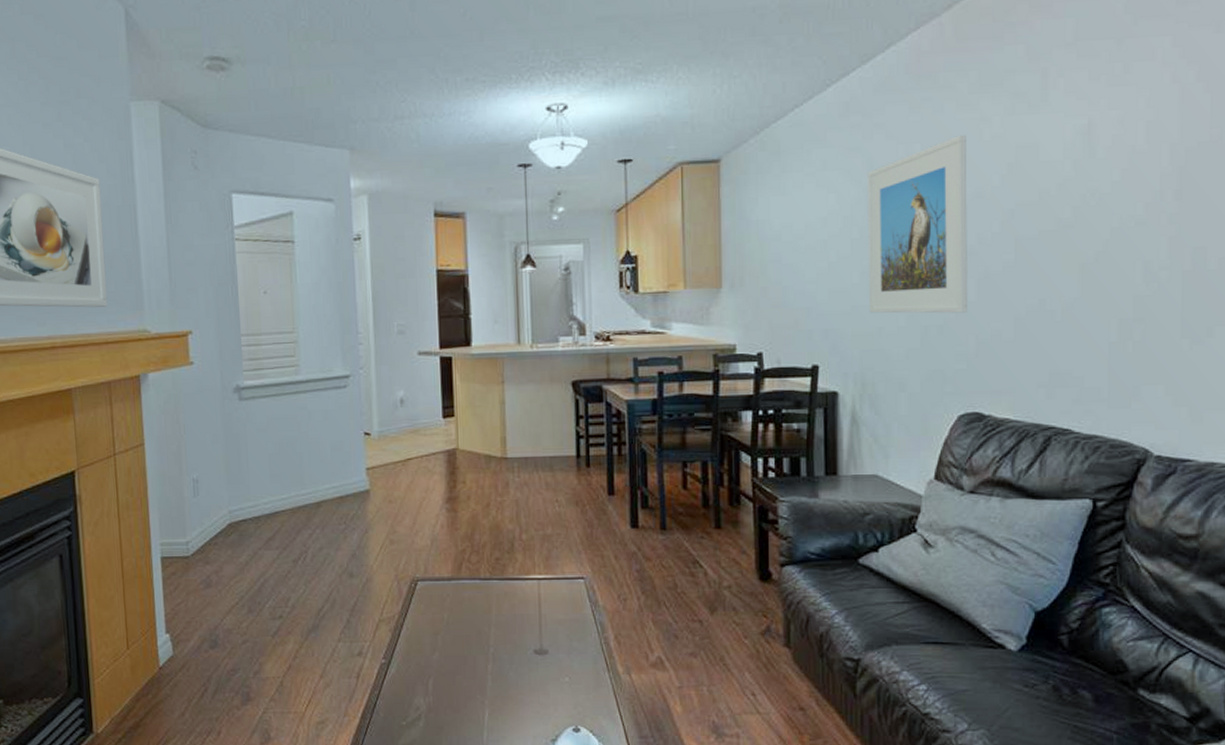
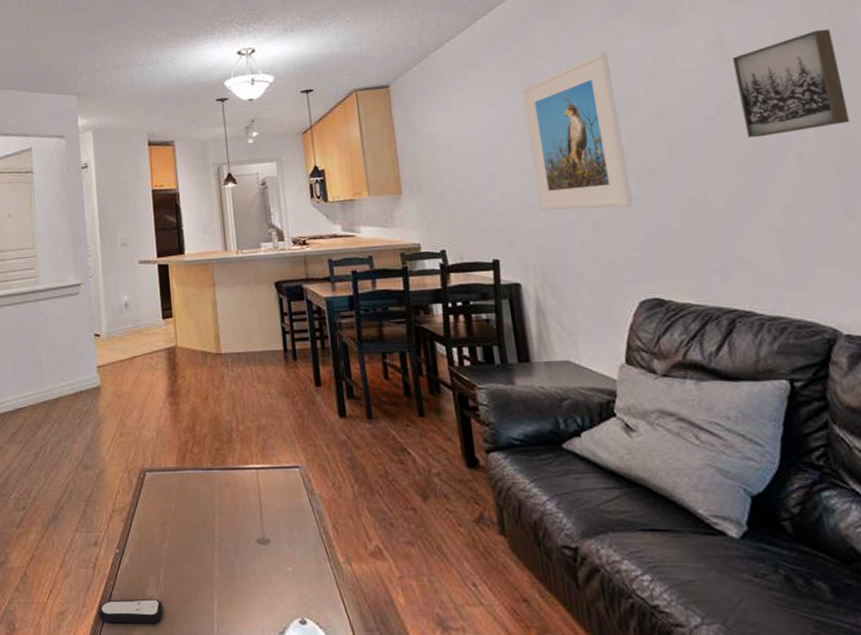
remote control: none [361,707,431,732] -> present [98,598,163,624]
wall art: none [1098,123,1207,243] -> present [733,29,850,138]

